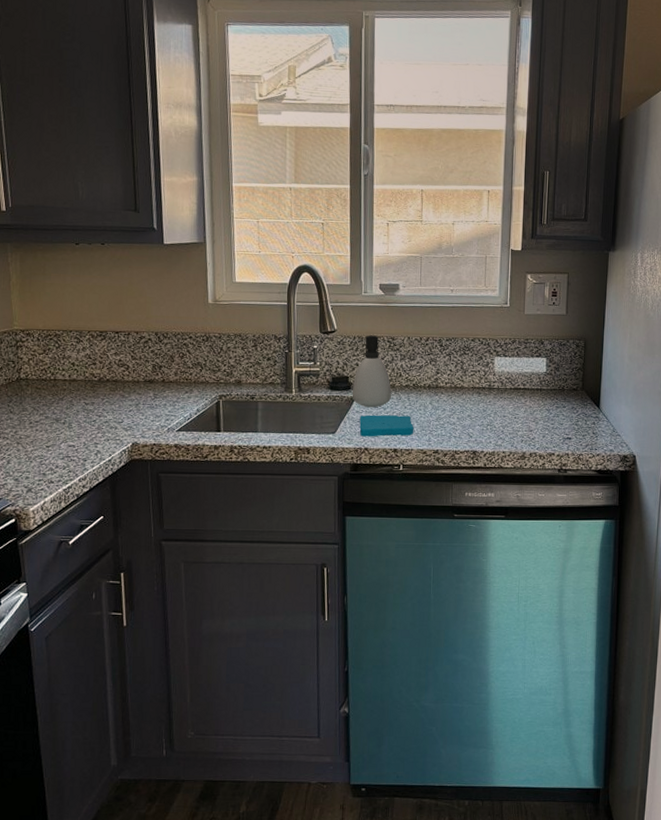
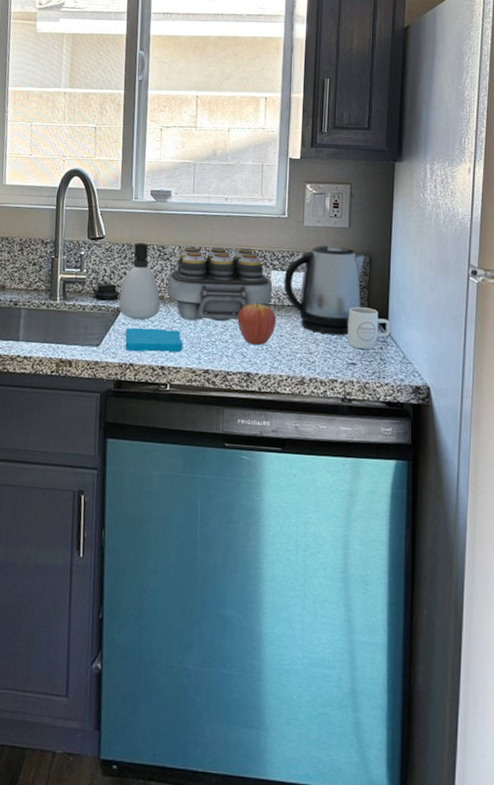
spice rack: none [398,337,496,406] -> present [167,246,272,322]
fruit: none [464,386,500,426] -> present [237,302,276,345]
kettle: none [506,331,580,414] -> present [284,244,365,335]
mug: none [564,387,602,426] -> present [347,307,391,350]

